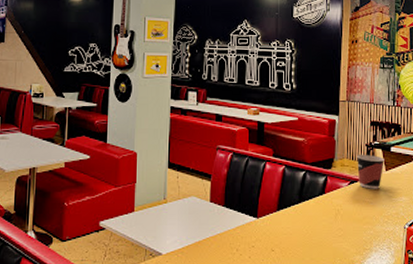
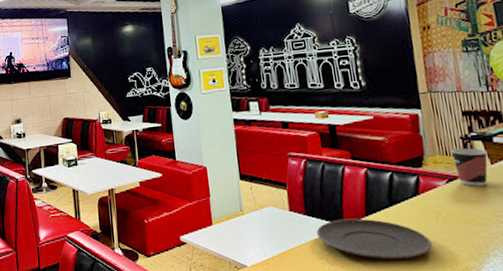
plate: none [231,212,329,253] -> present [316,218,433,261]

